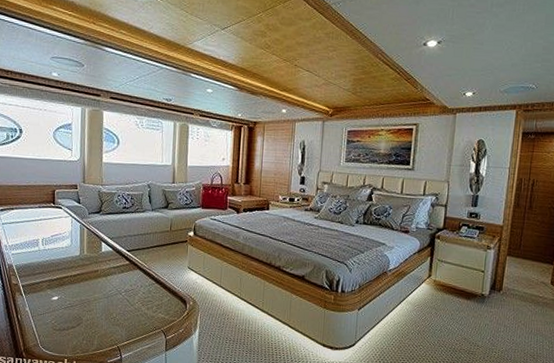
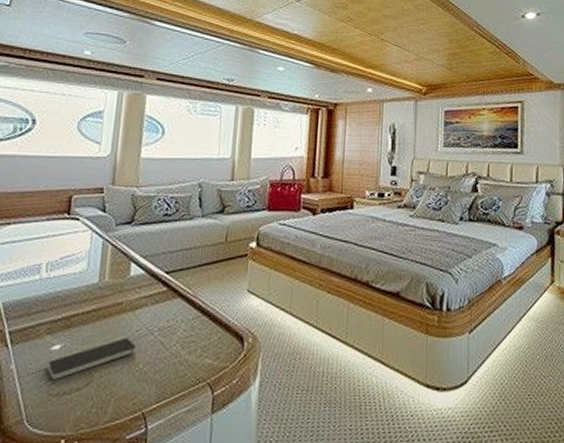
smartphone: none [49,294,111,320] -> present [46,337,137,379]

